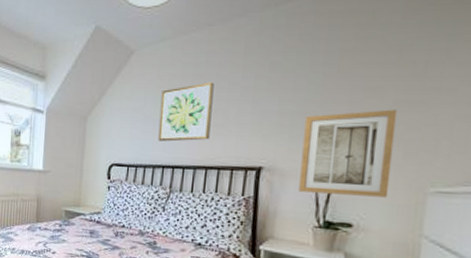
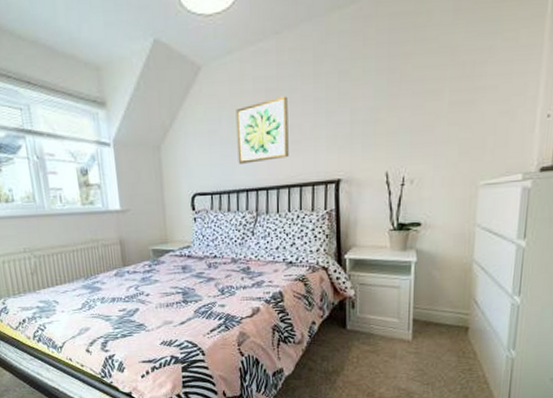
wall art: present [299,109,398,198] -> none [374,110,453,199]

